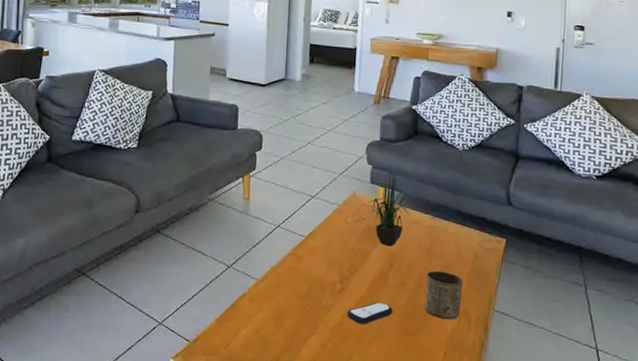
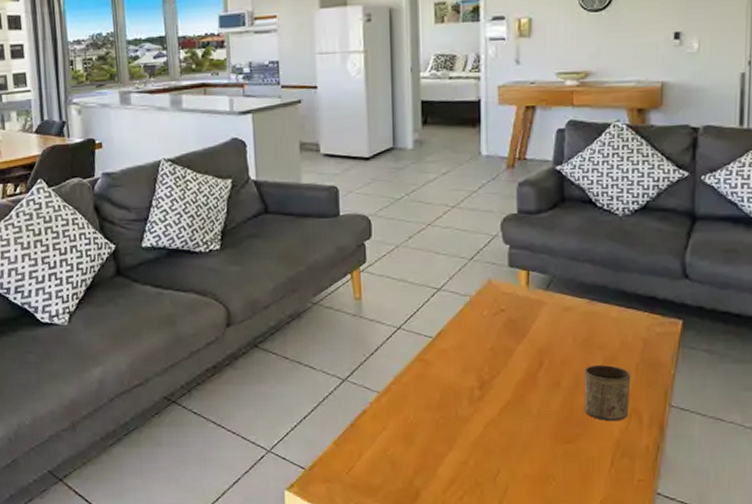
remote control: present [347,302,393,324] -> none [490,407,546,434]
potted plant: present [368,172,410,247] -> none [507,250,560,341]

